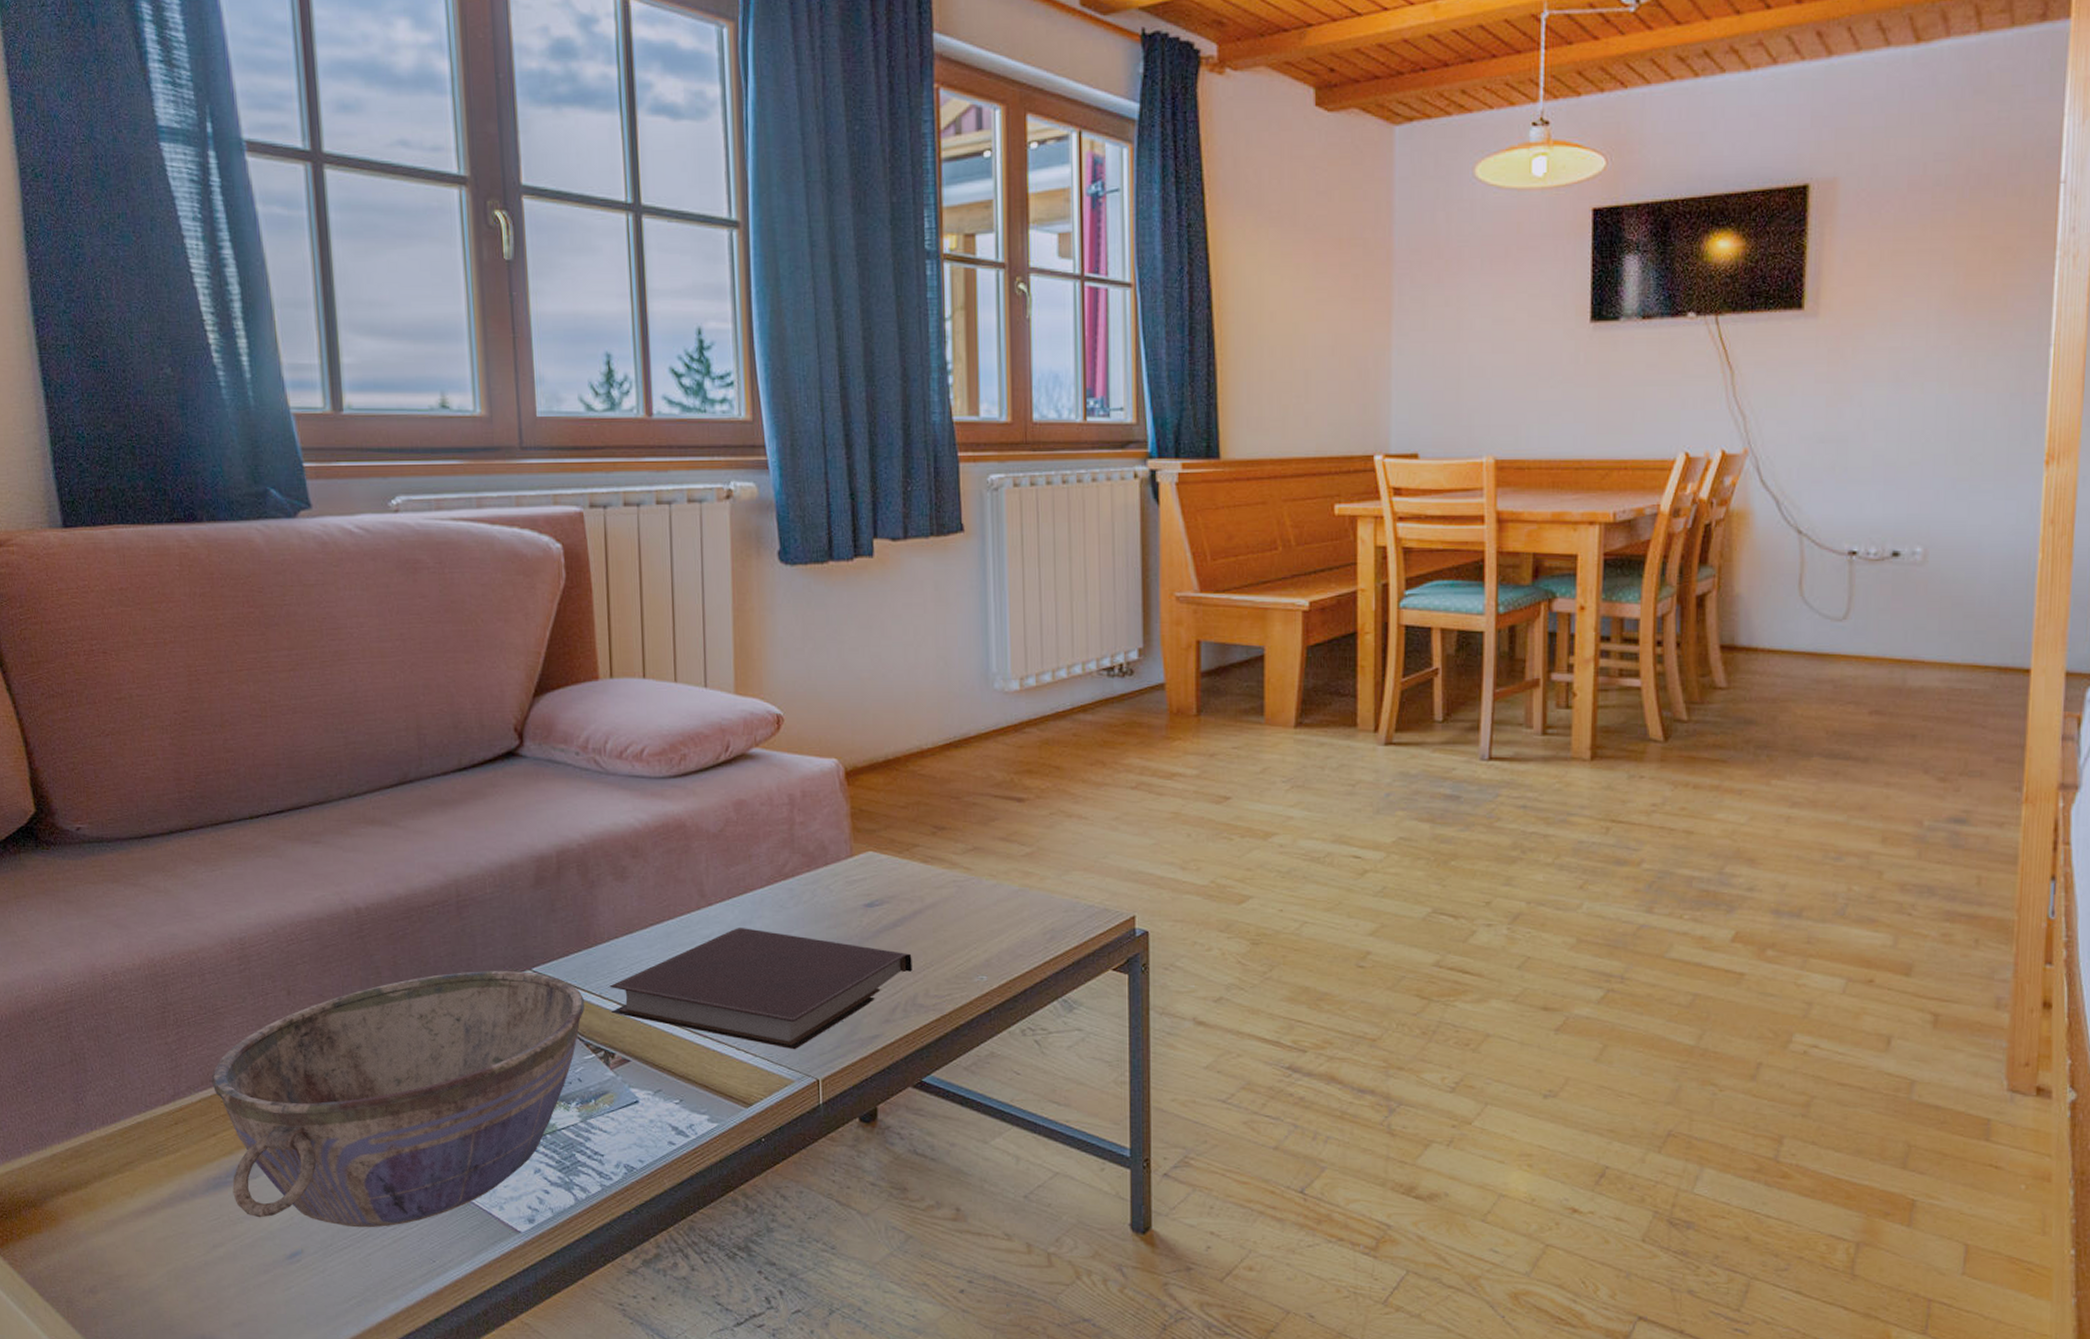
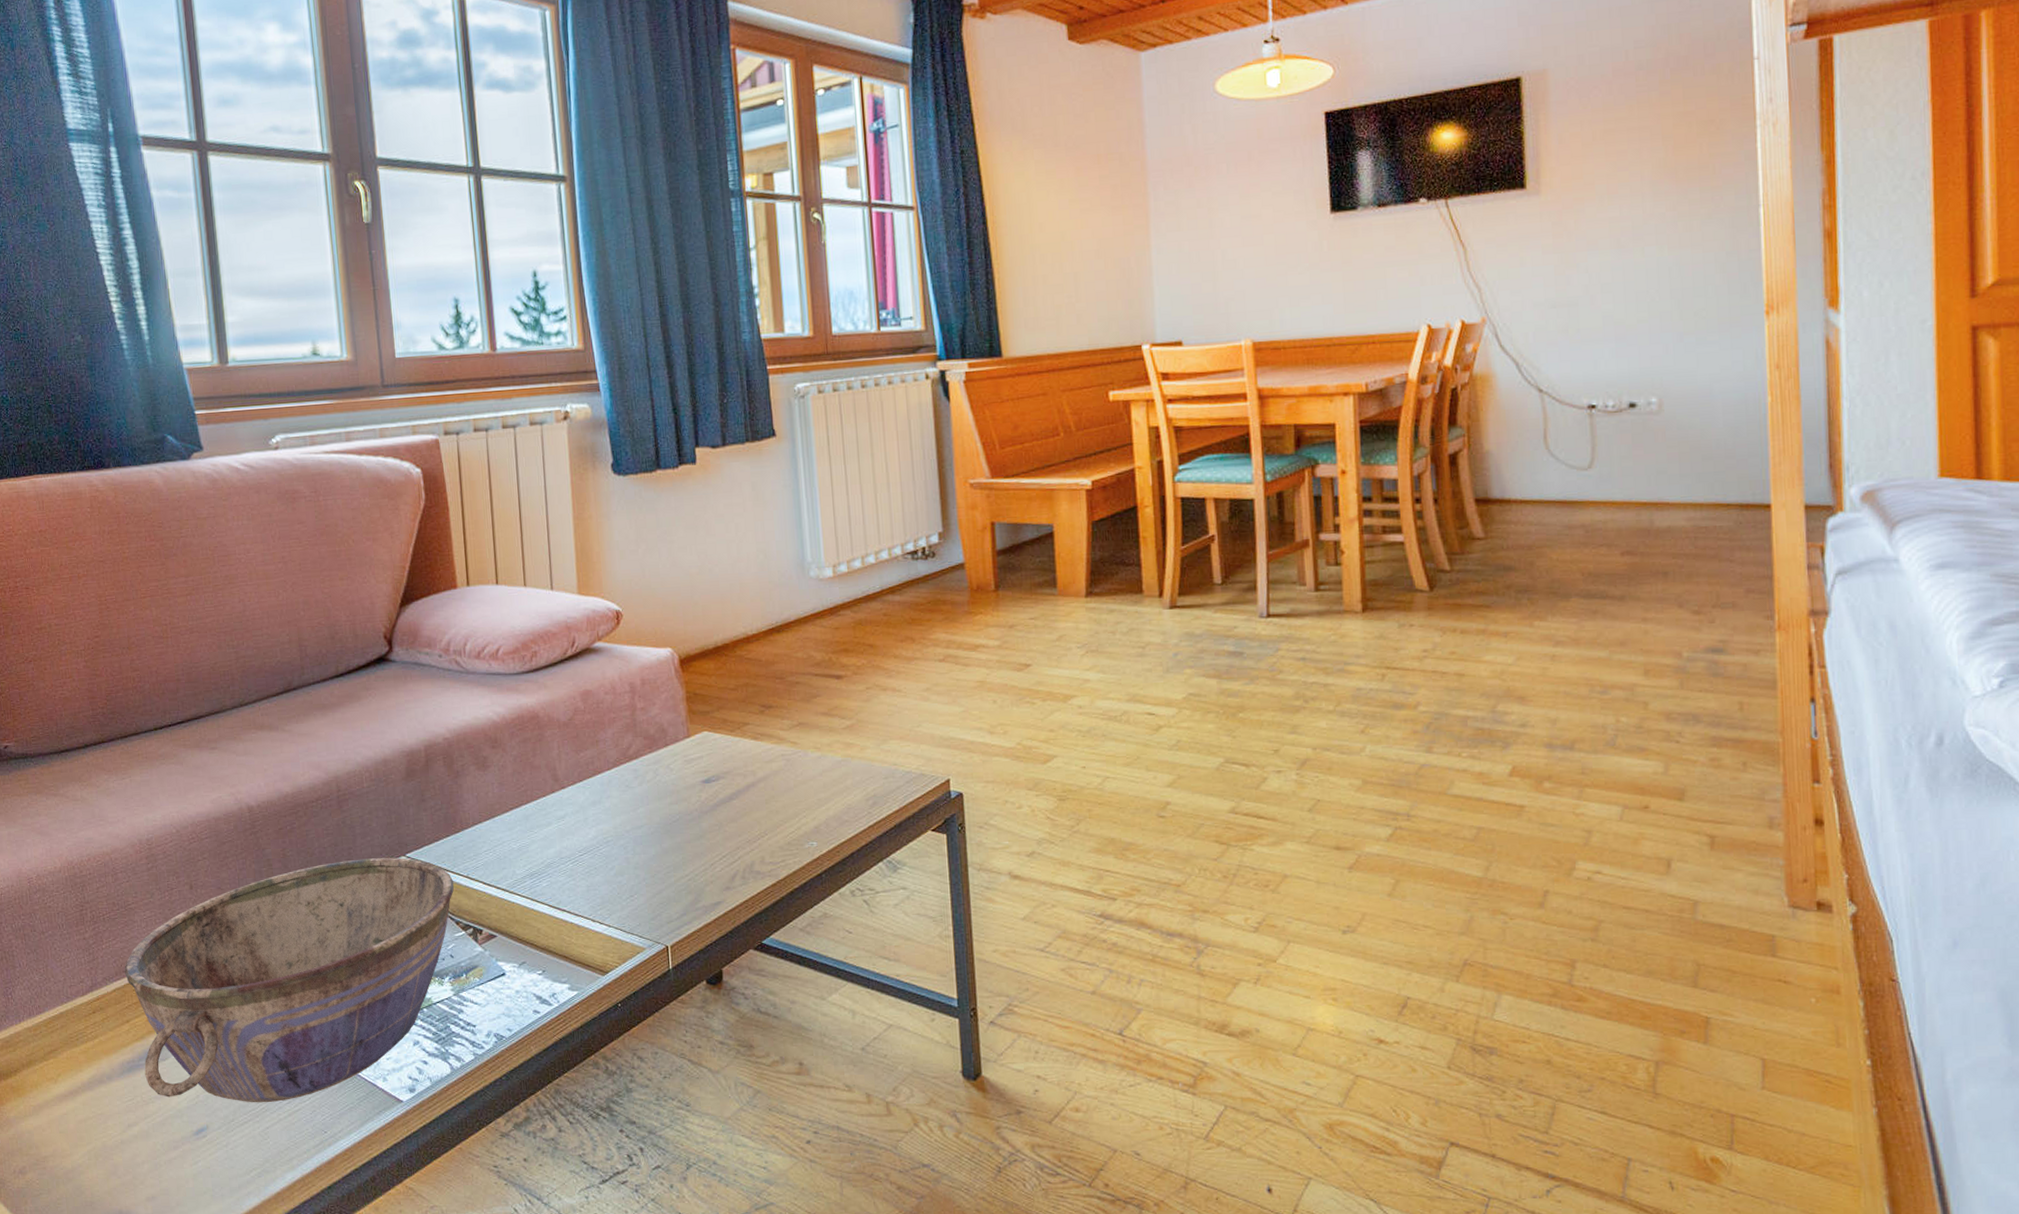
notebook: present [609,928,912,1050] -> none [475,807,749,919]

